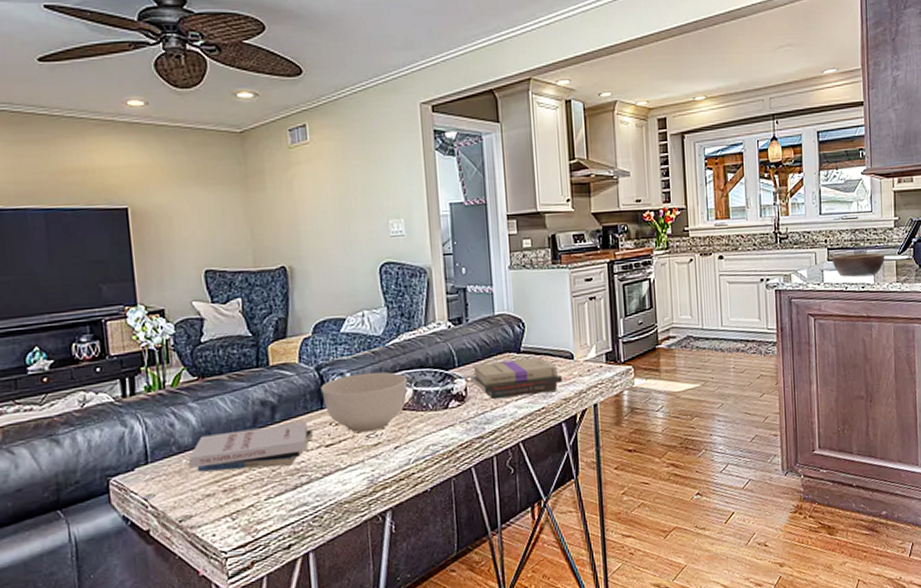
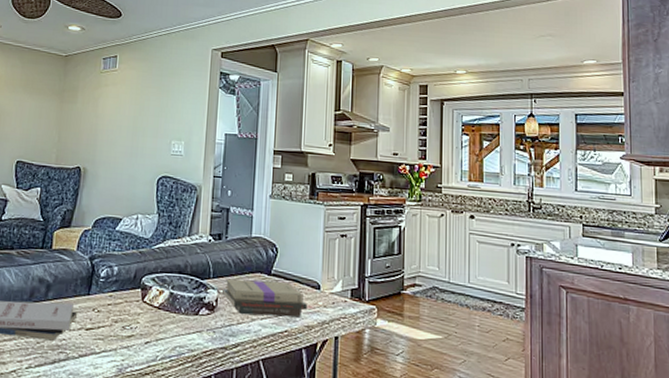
bowl: present [321,371,408,432] -> none [90,268,166,323]
bowl: present [831,253,885,277] -> none [587,232,645,258]

